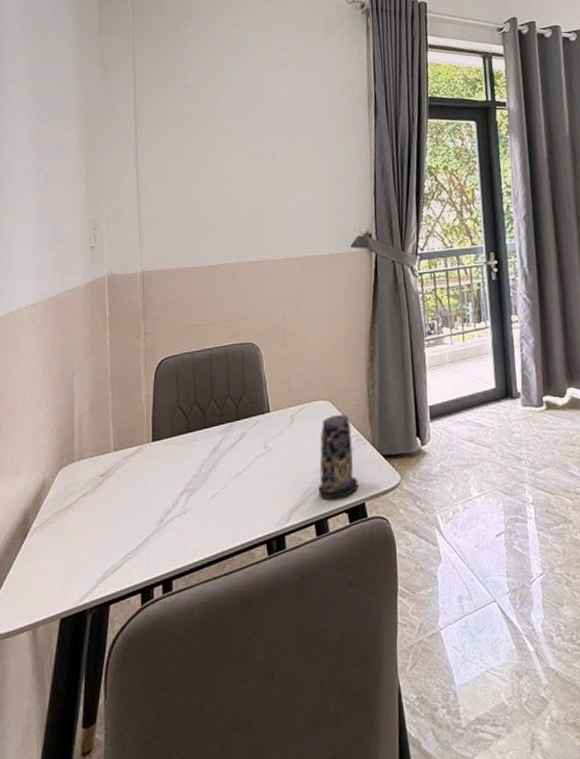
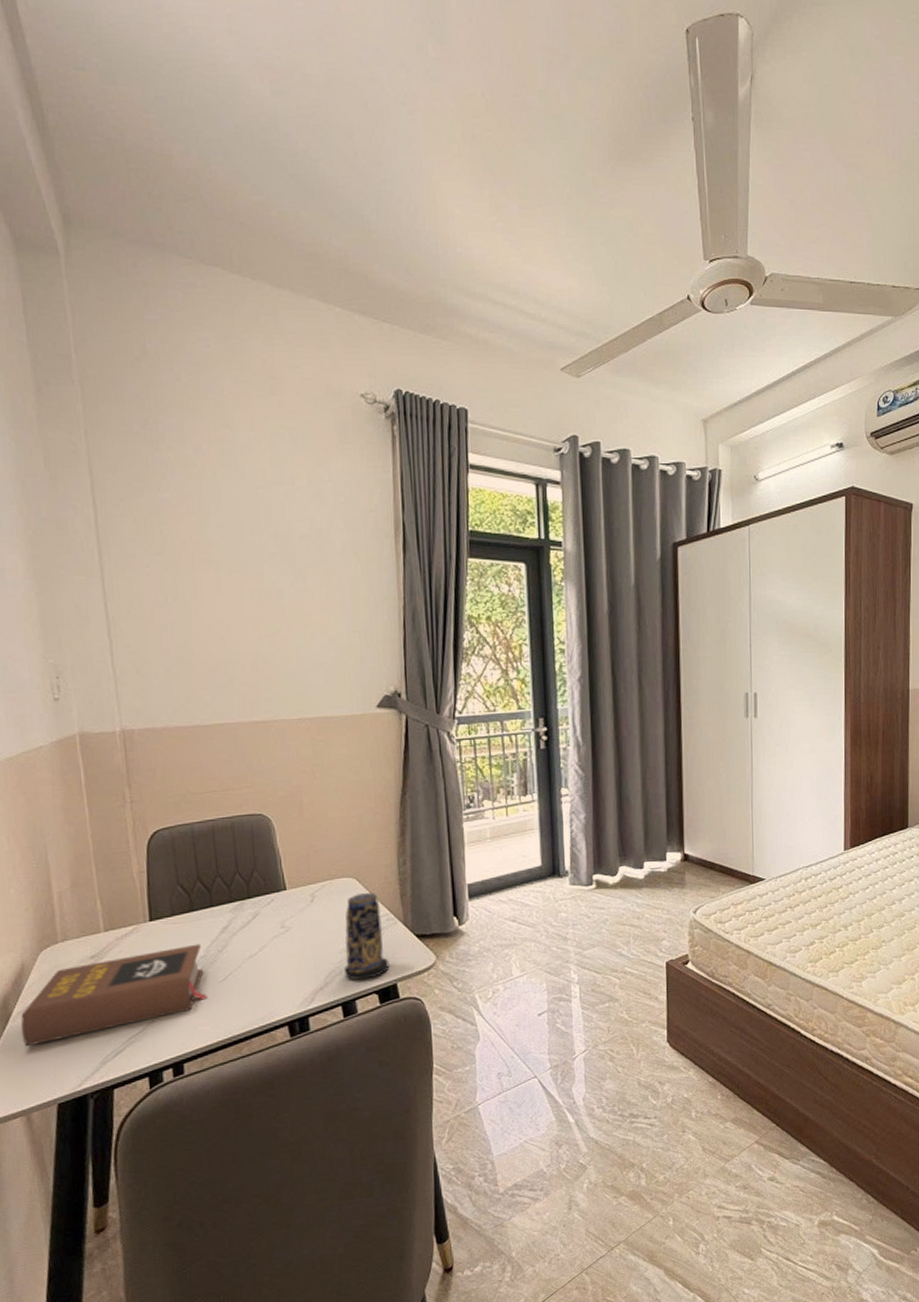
book: none [36,463,197,561] -> present [20,944,208,1047]

